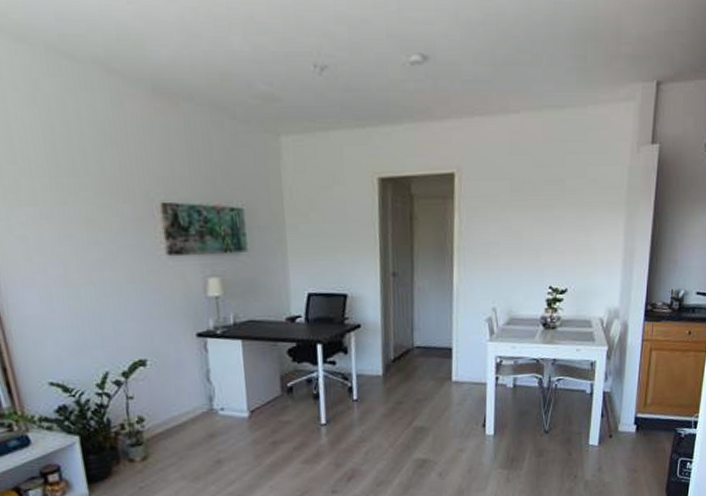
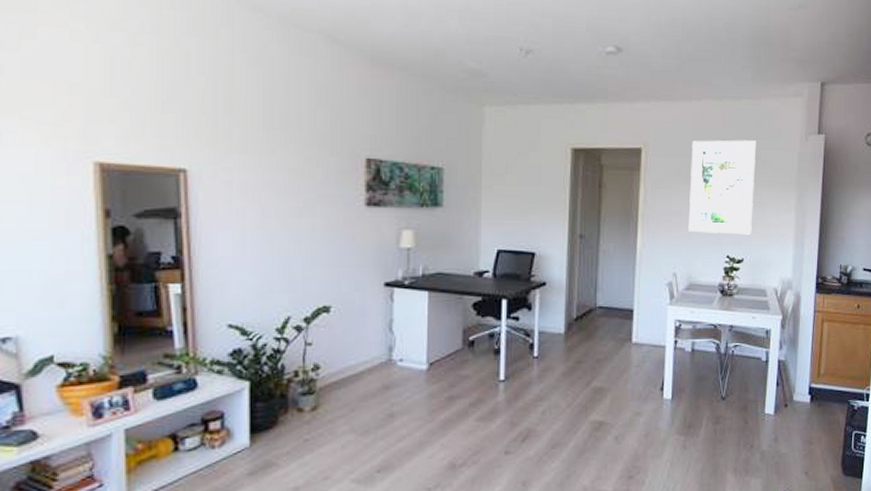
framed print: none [507,156,582,264] -> present [688,140,756,235]

